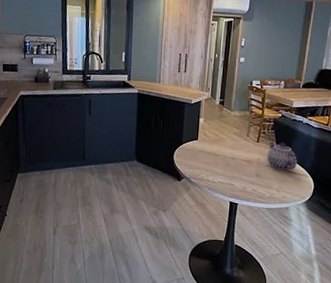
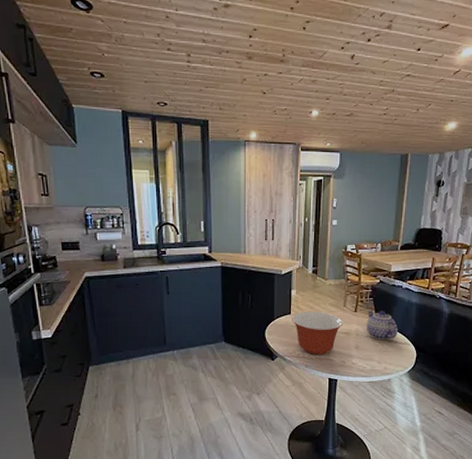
mixing bowl: none [198,138,246,180] -> present [292,311,343,356]

